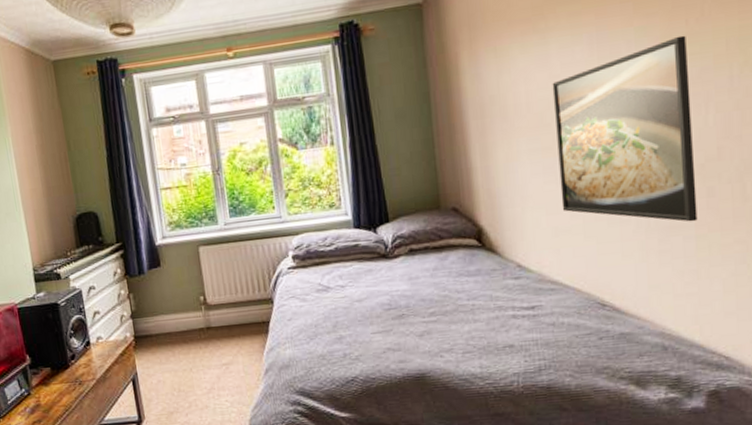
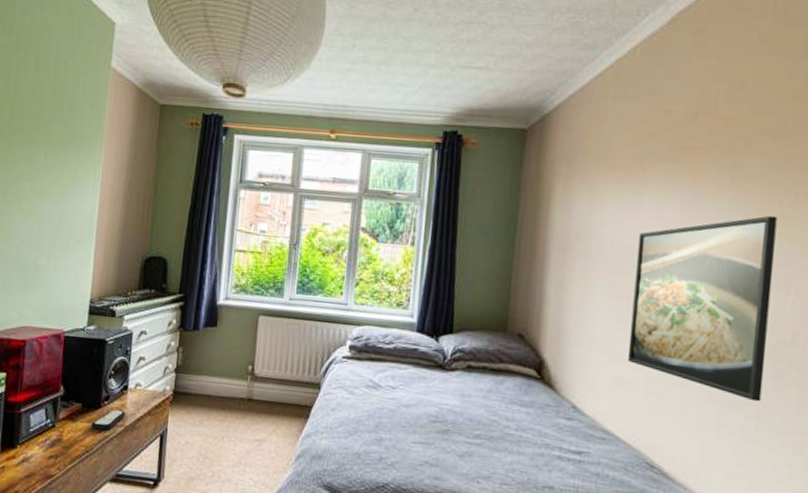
remote control: none [64,365,94,388] -> present [91,409,125,431]

